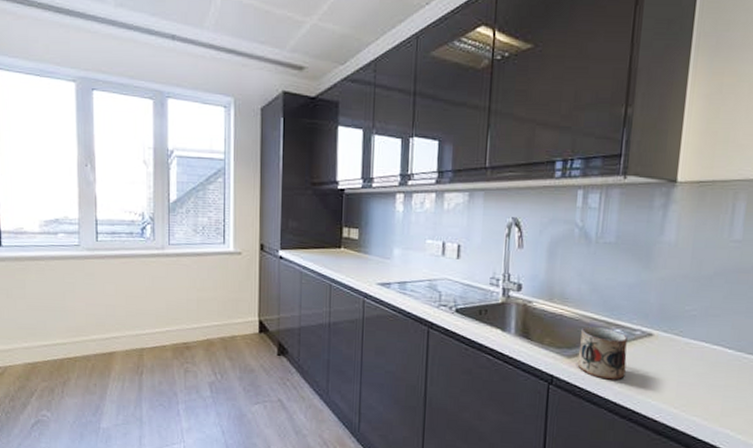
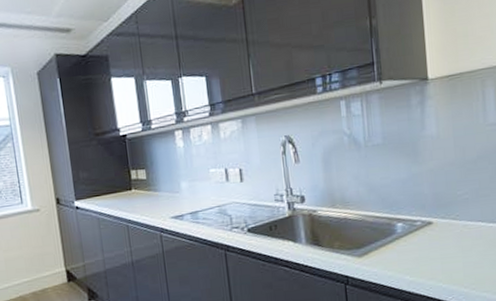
mug: present [577,326,628,380] -> none [366,223,414,272]

